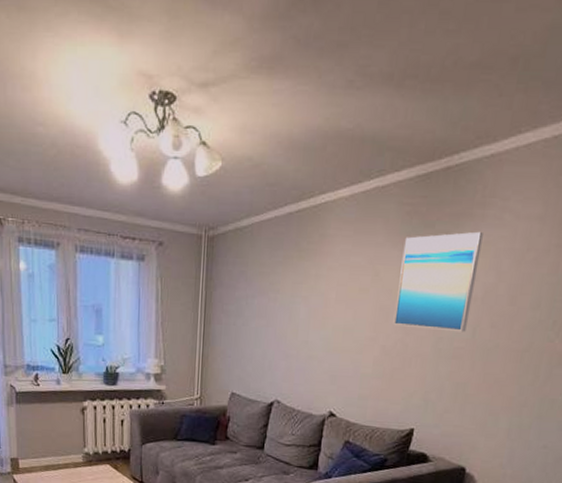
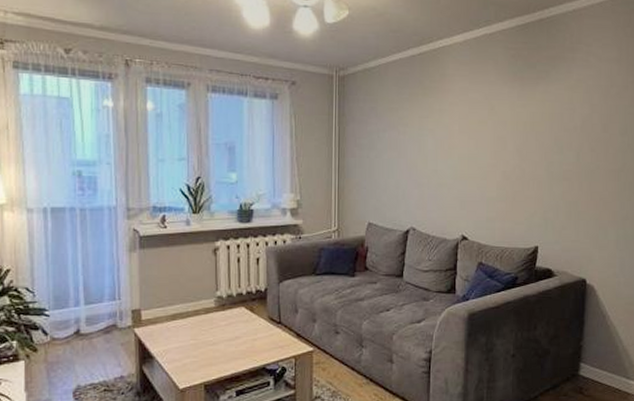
wall art: present [393,231,483,332] -> none [510,71,575,157]

